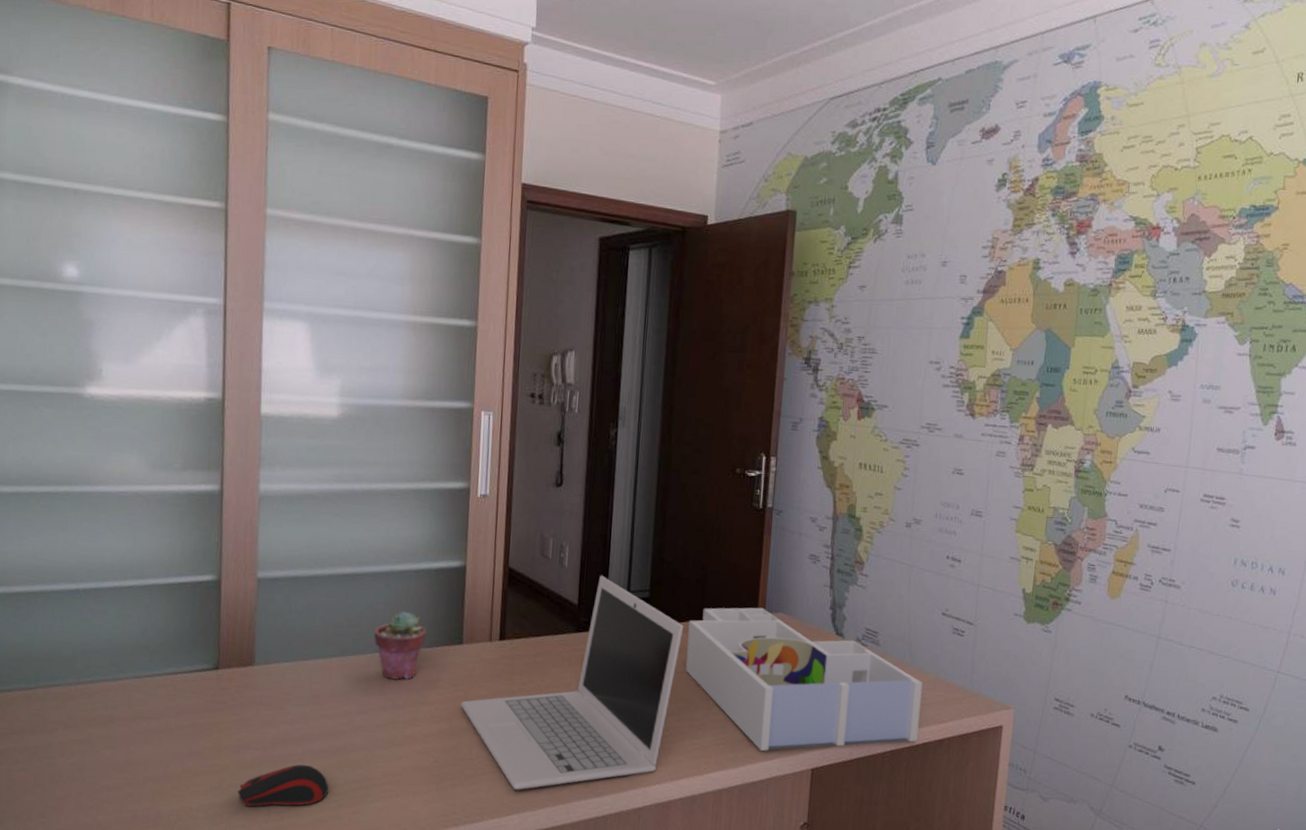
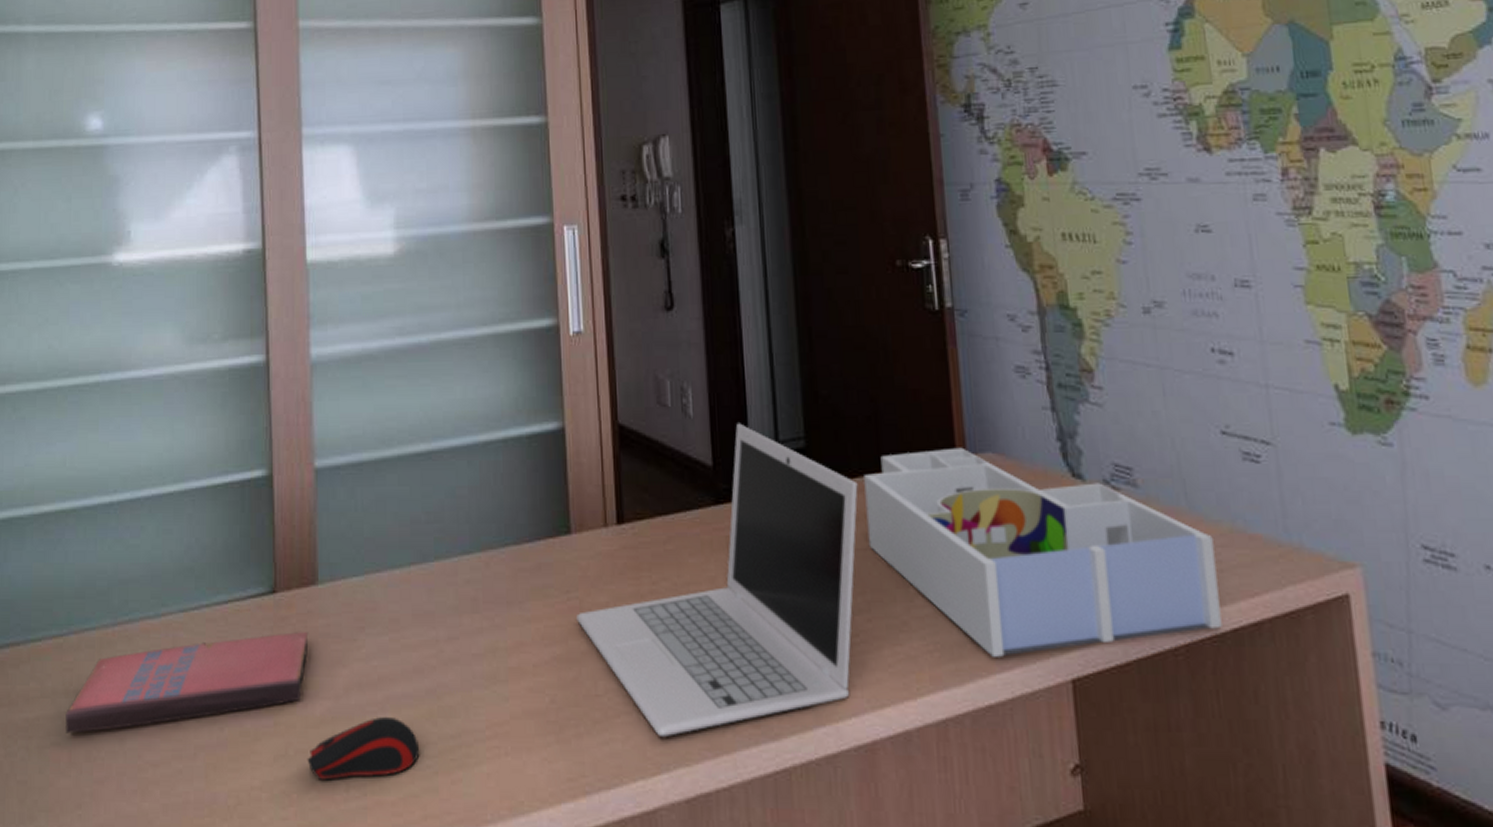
paperback book: none [32,699,244,763] -> present [65,632,309,734]
potted succulent: present [374,611,426,680] -> none [460,495,524,590]

